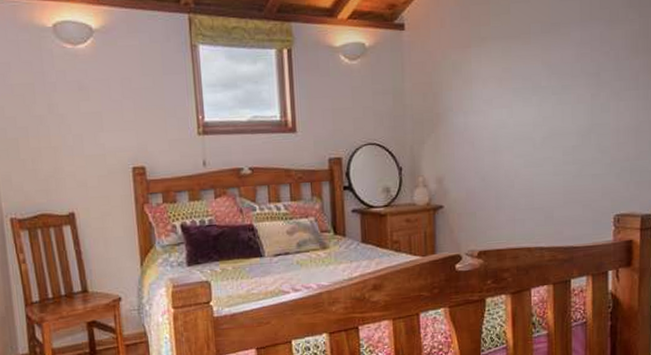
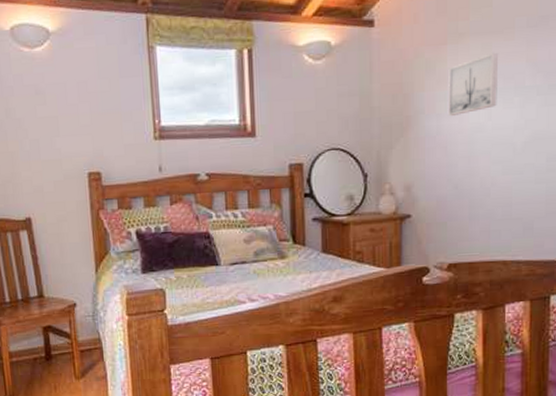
wall art: none [473,56,518,113] -> present [449,53,499,116]

